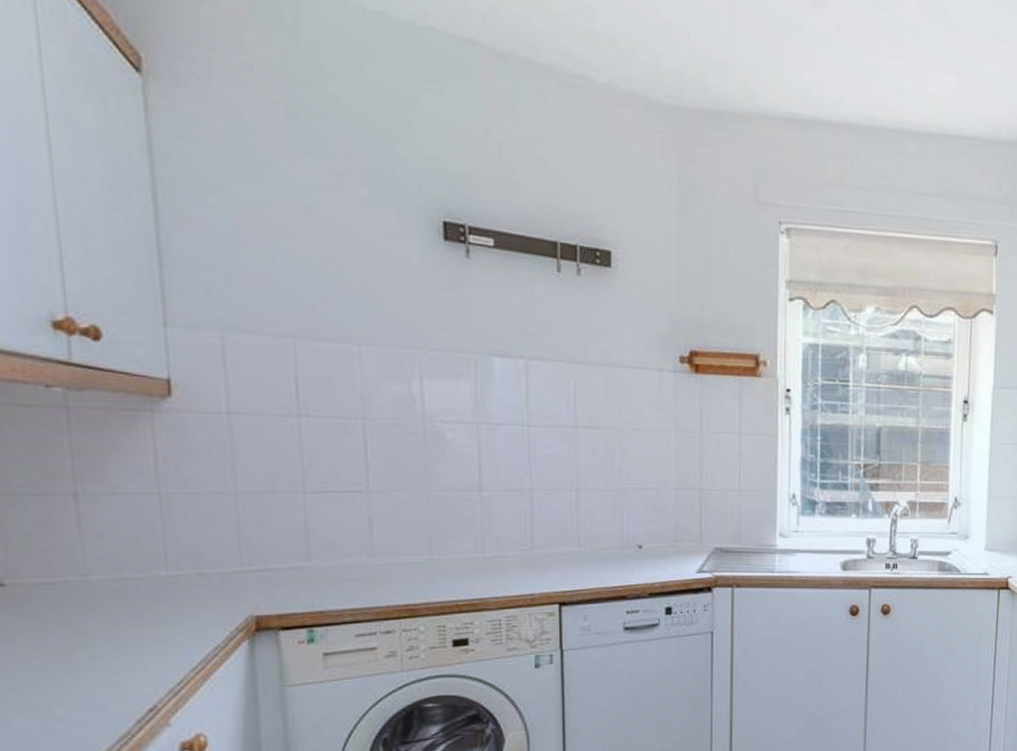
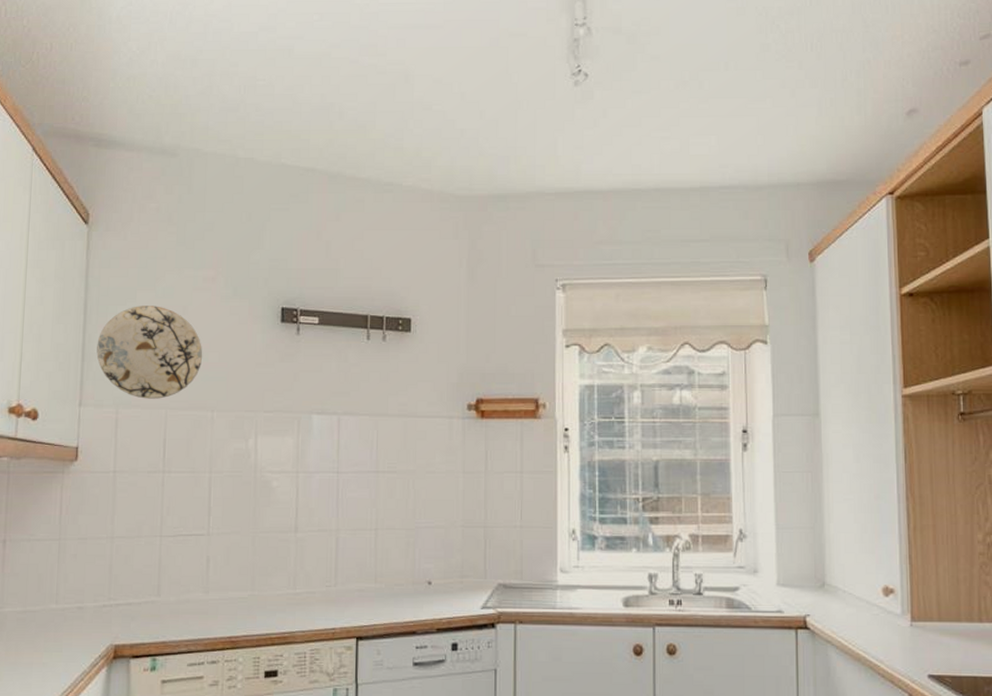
decorative plate: none [179,198,340,325] -> present [96,306,203,399]

